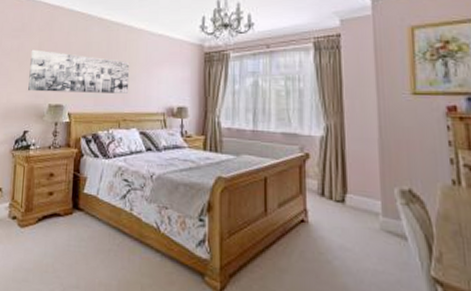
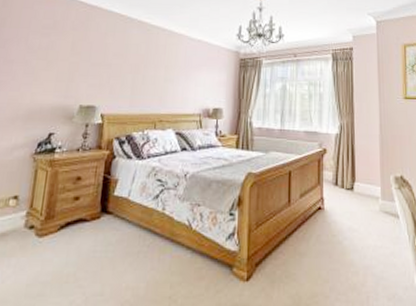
wall art: present [28,49,130,93] -> none [56,48,169,95]

